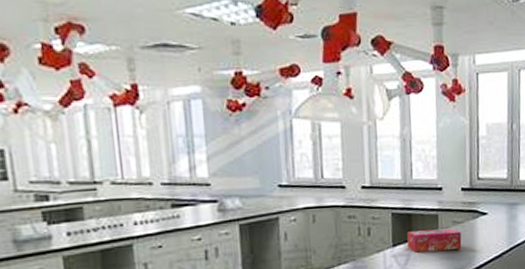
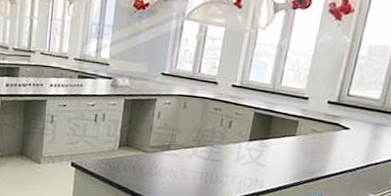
tissue box: present [407,228,462,253] -> none [263,131,318,155]

